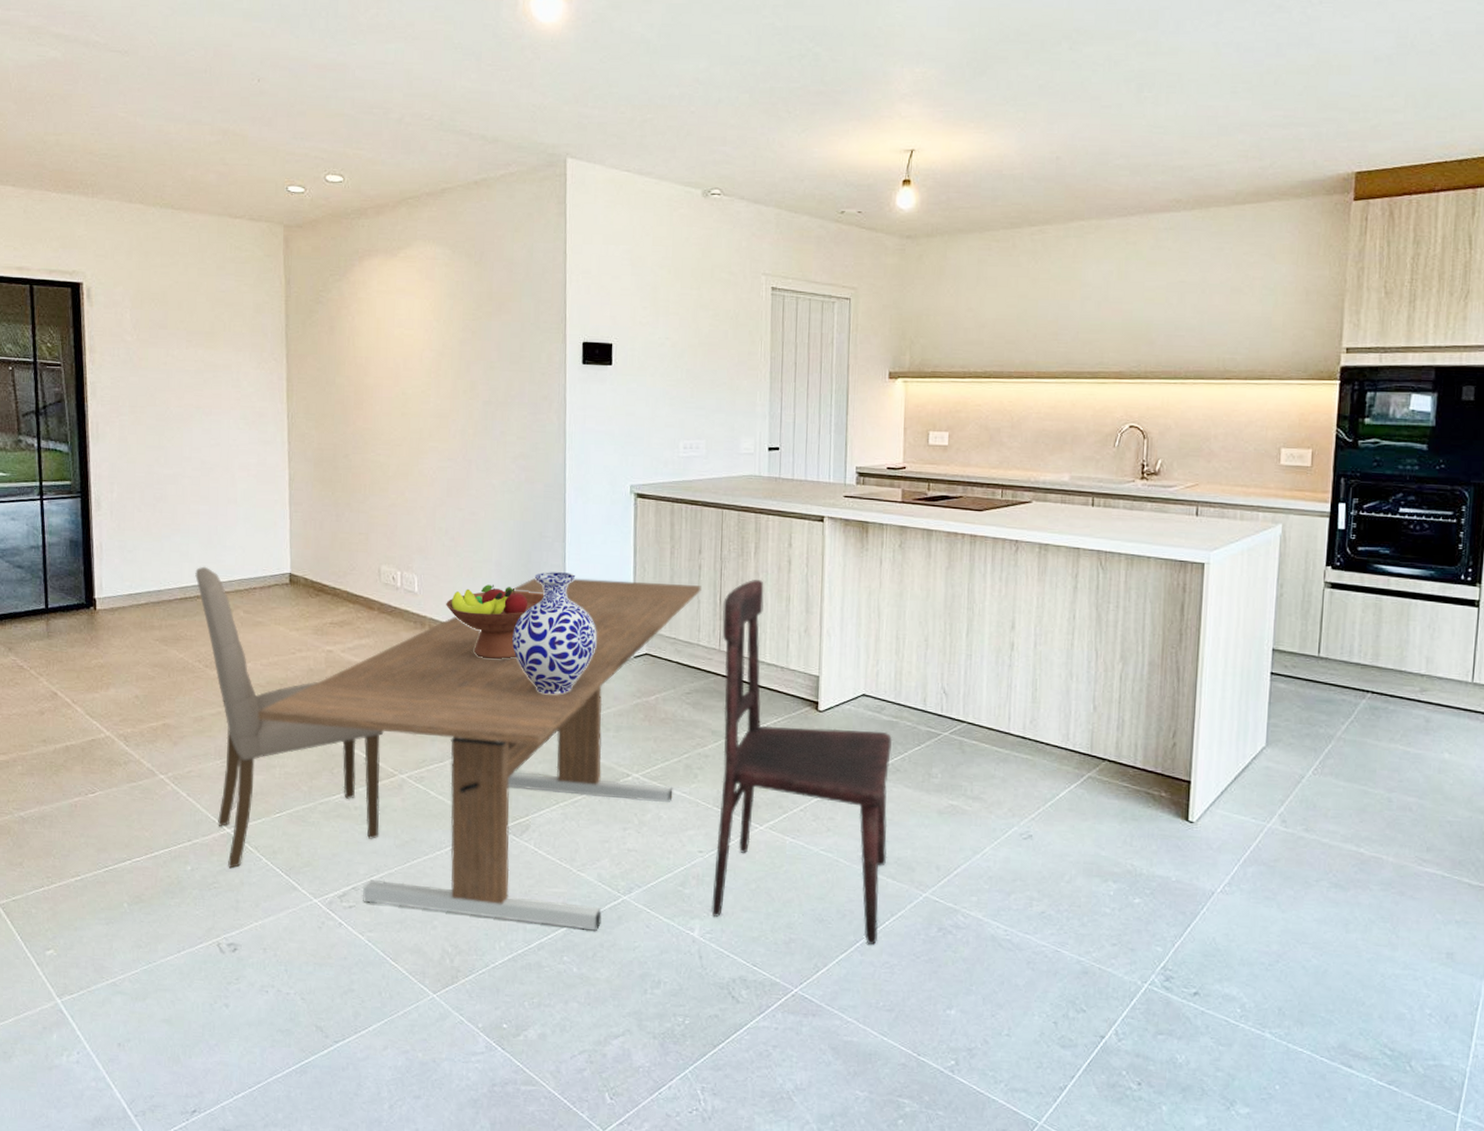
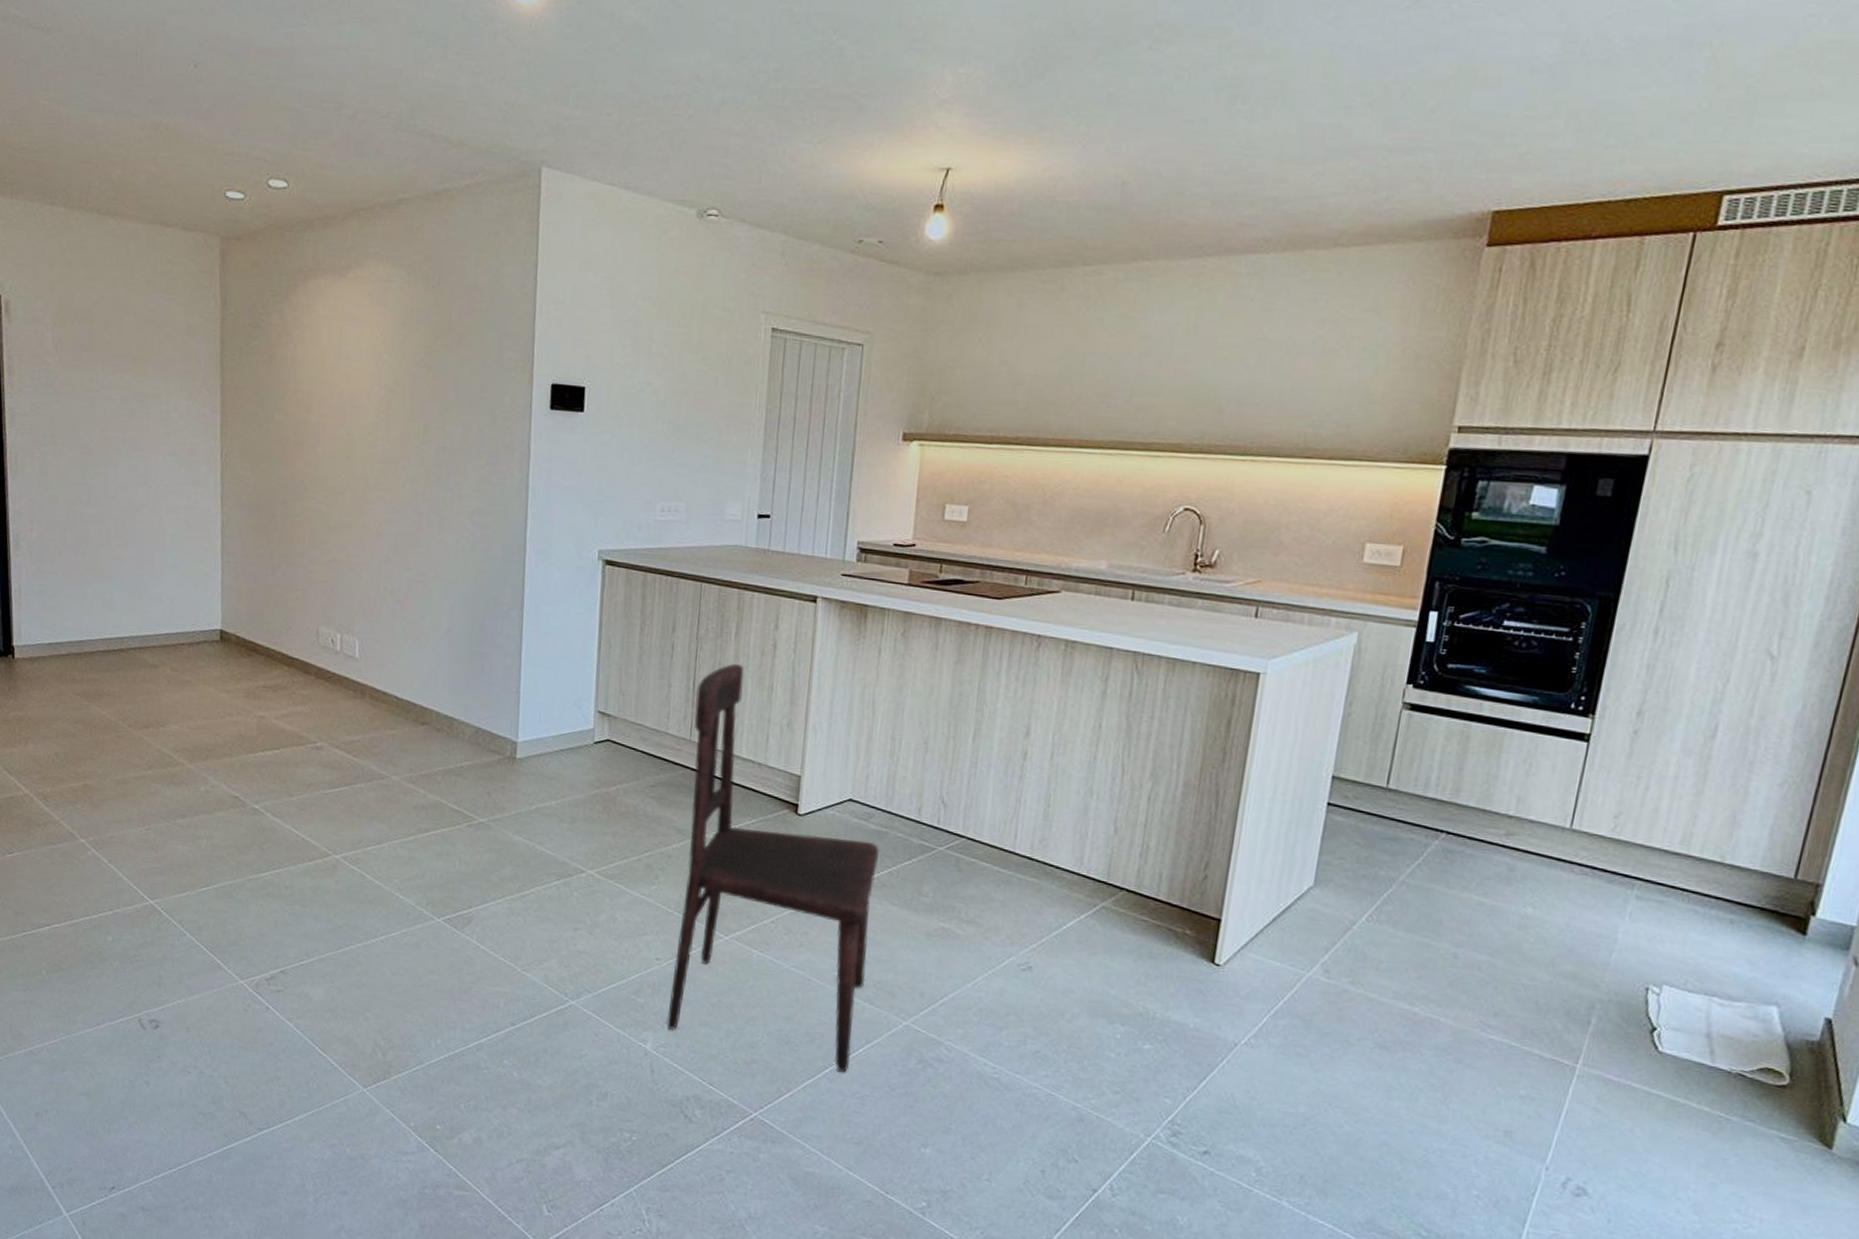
dining chair: present [195,566,384,869] -> none [119,617,318,942]
dining table: present [257,577,702,931] -> none [183,648,673,1035]
fruit bowl: present [446,584,545,659] -> none [389,653,498,737]
vase: present [512,572,597,694] -> none [460,643,554,779]

